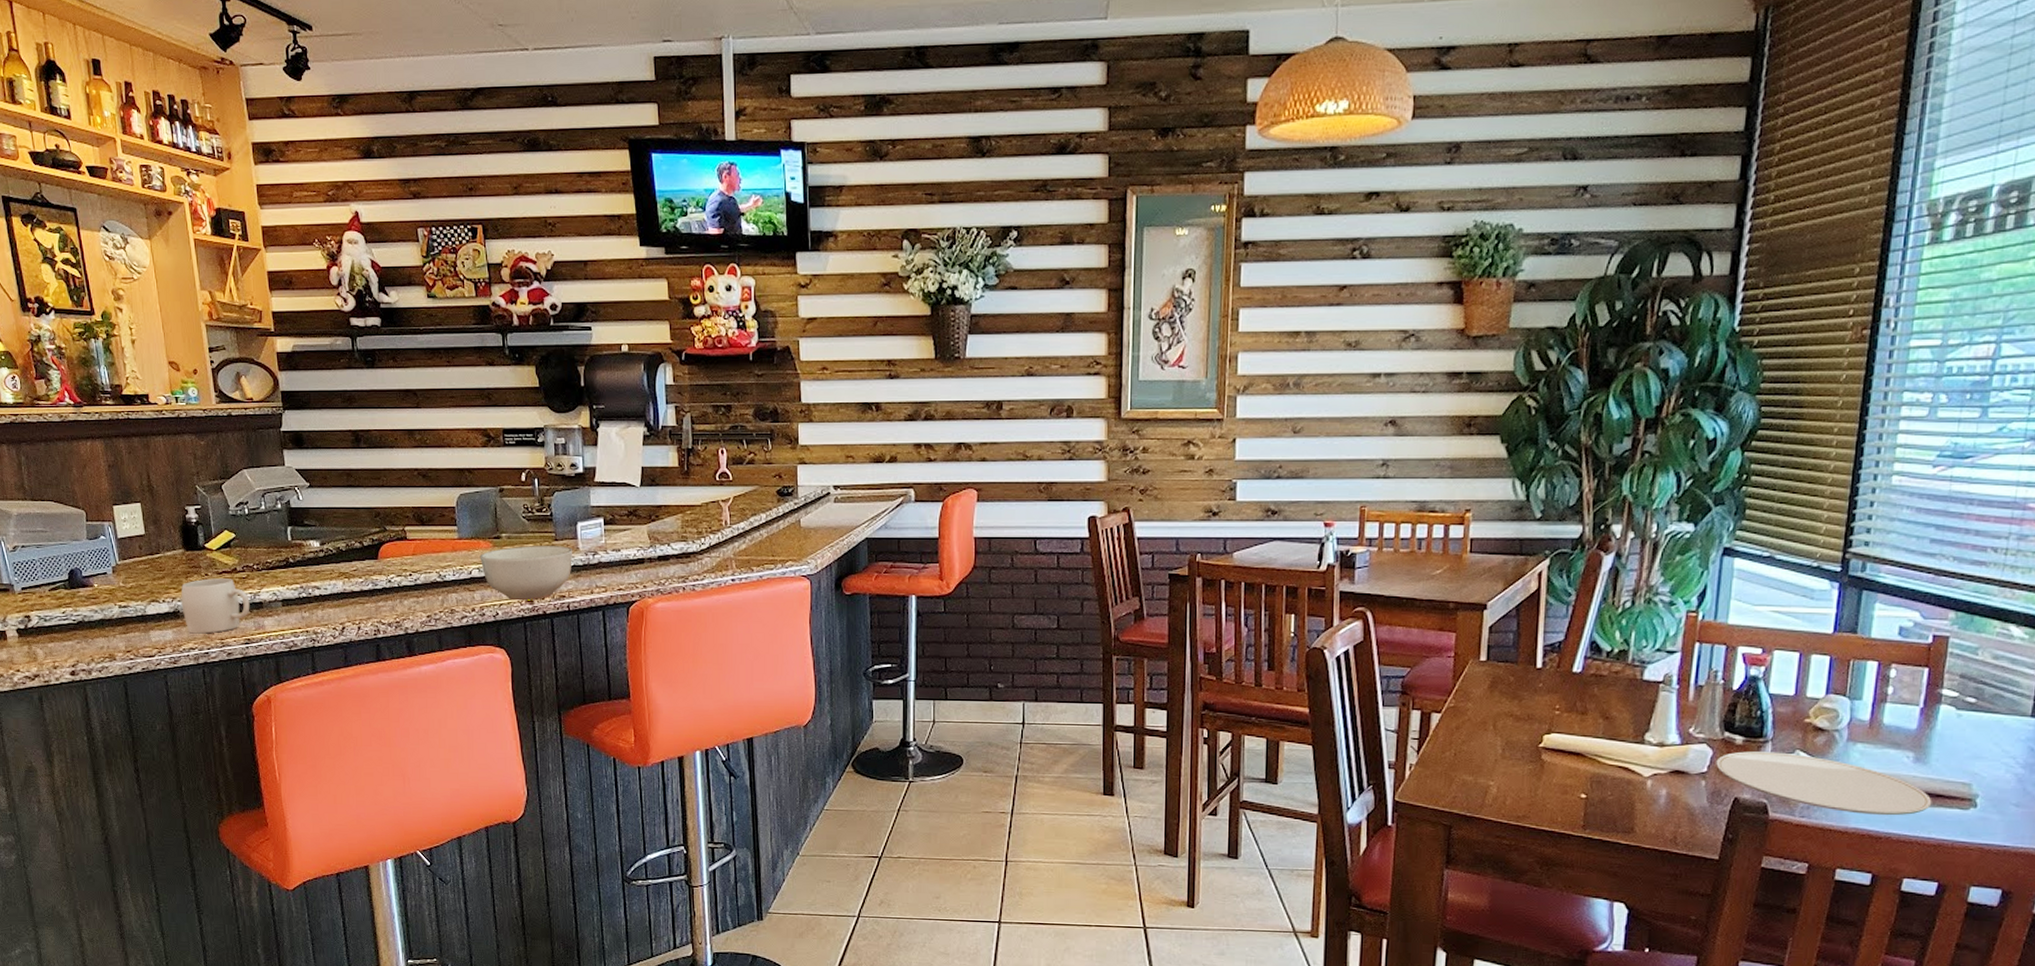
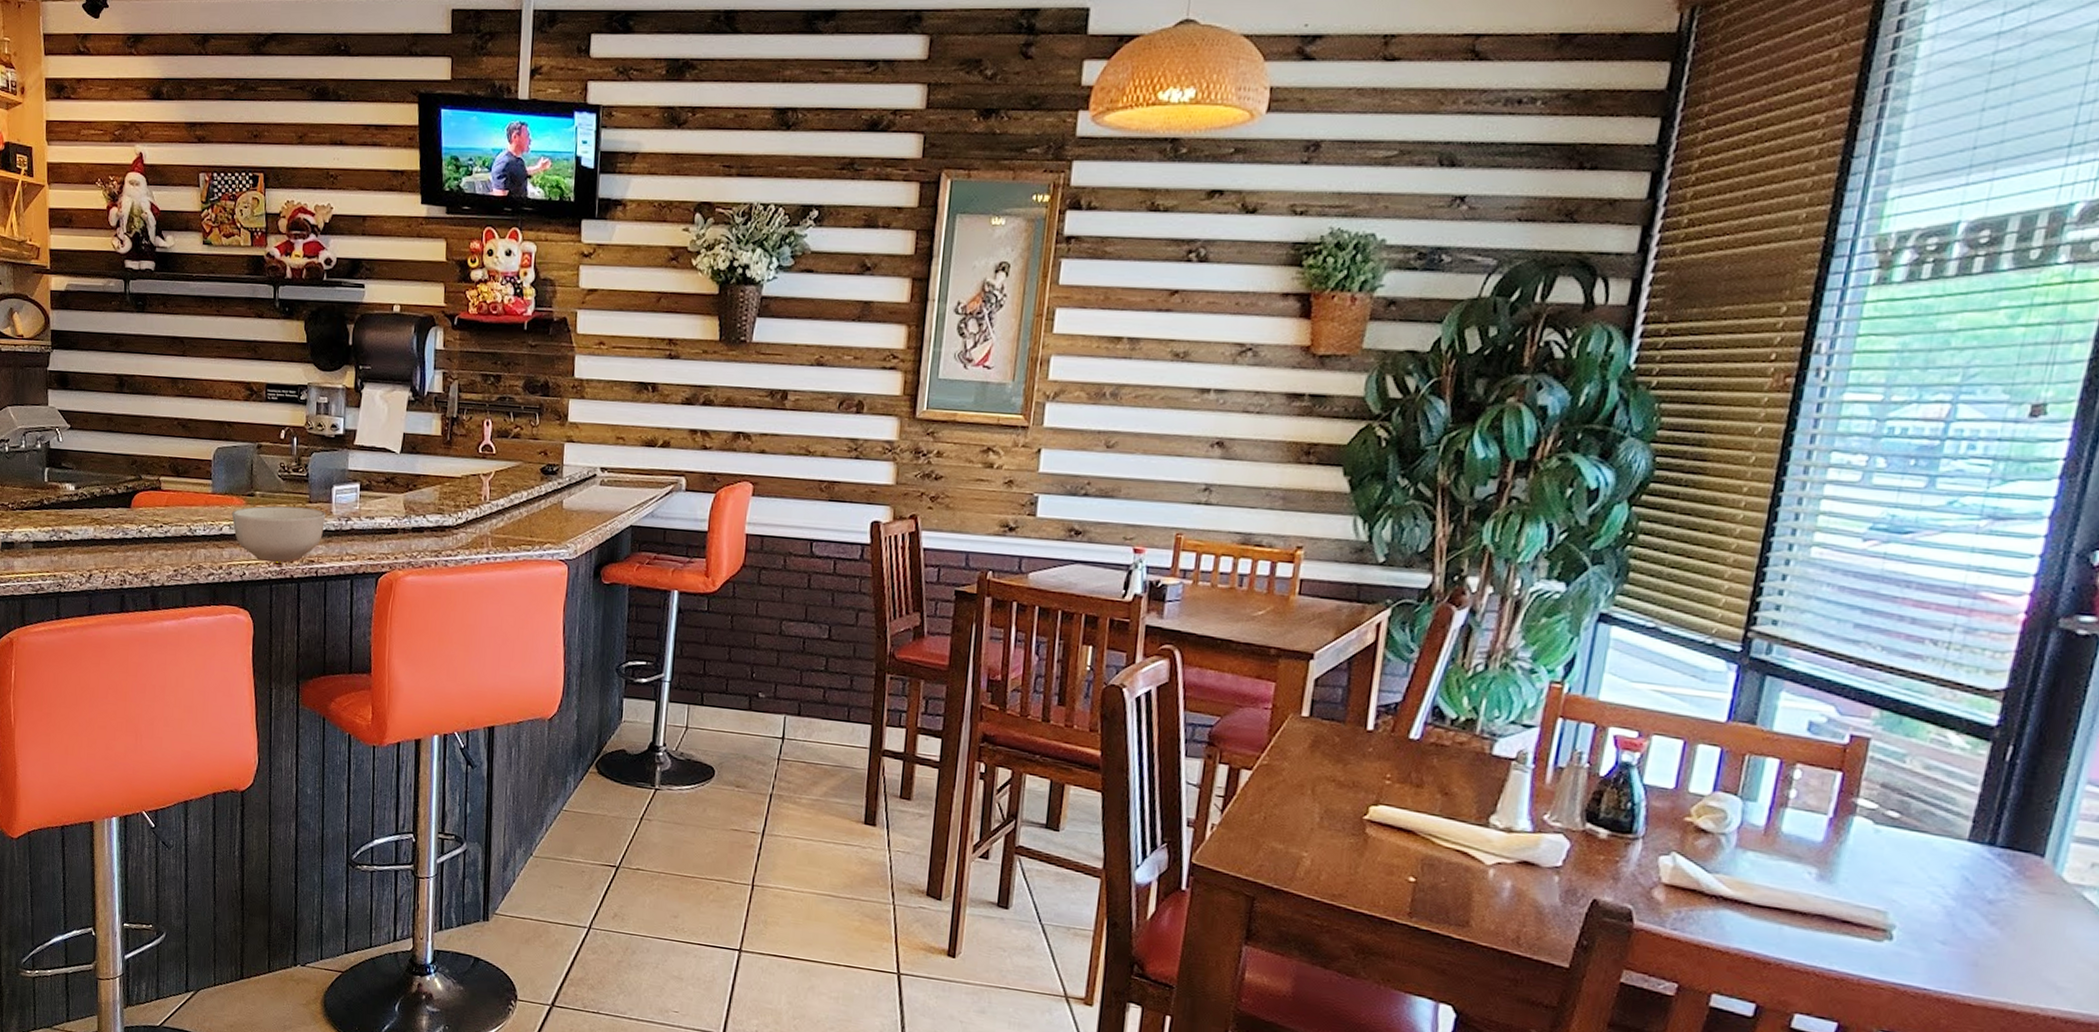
plate: present [1716,751,1932,816] -> none [1573,847,1837,941]

